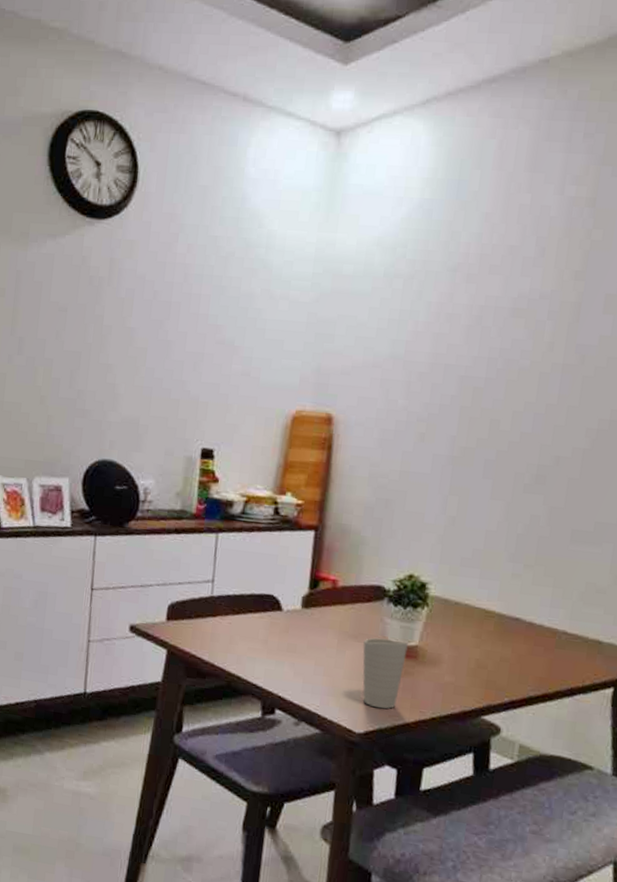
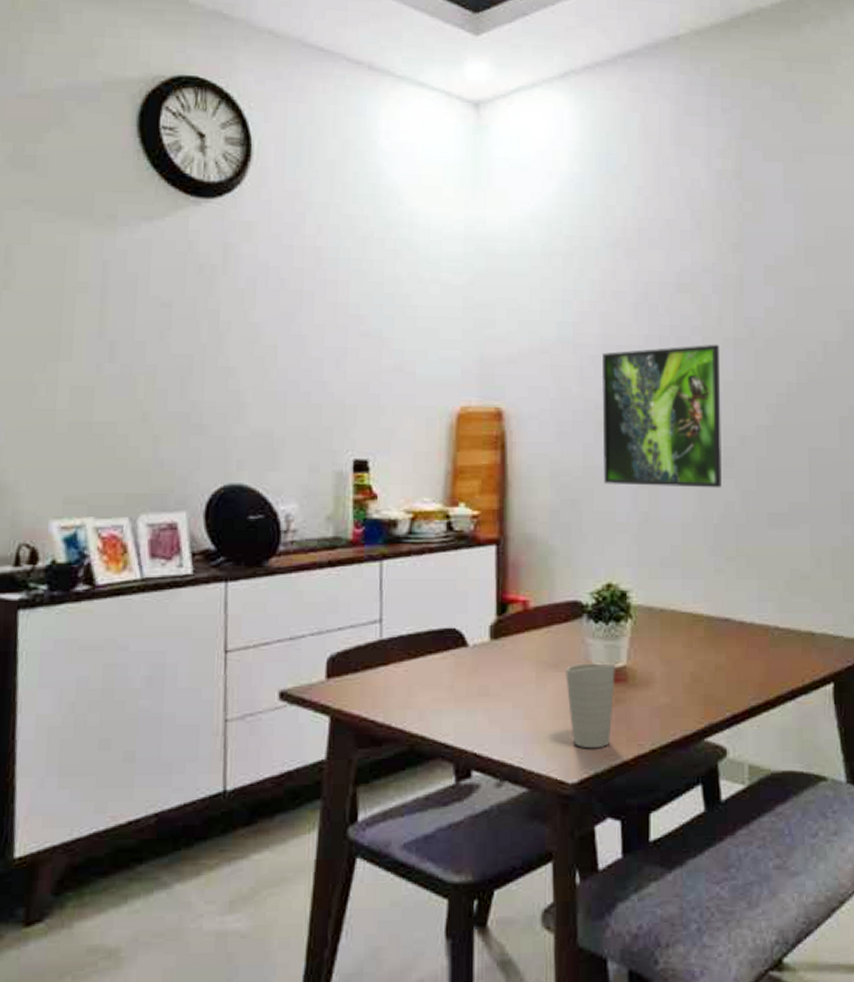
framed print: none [417,368,547,502] -> present [602,344,723,488]

